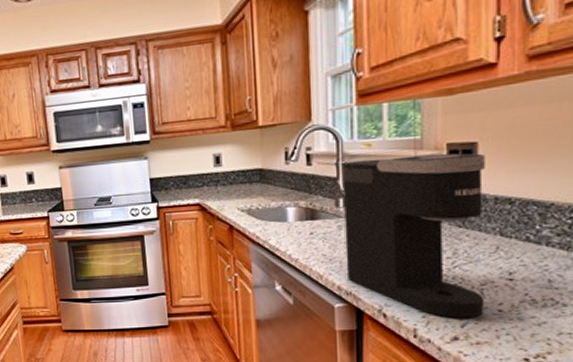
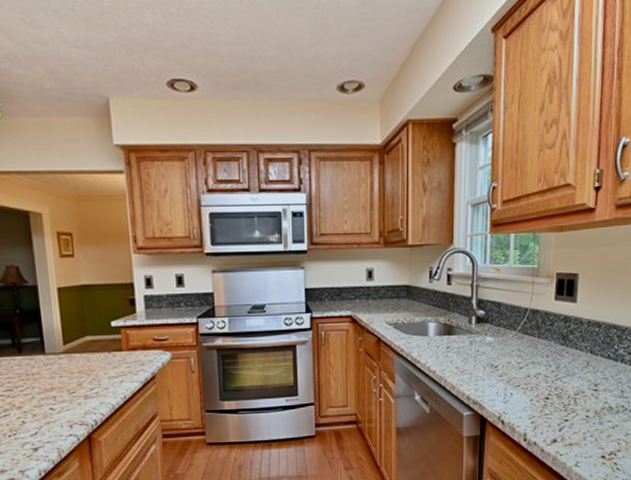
coffee maker: present [341,153,485,319] -> none [474,281,583,424]

